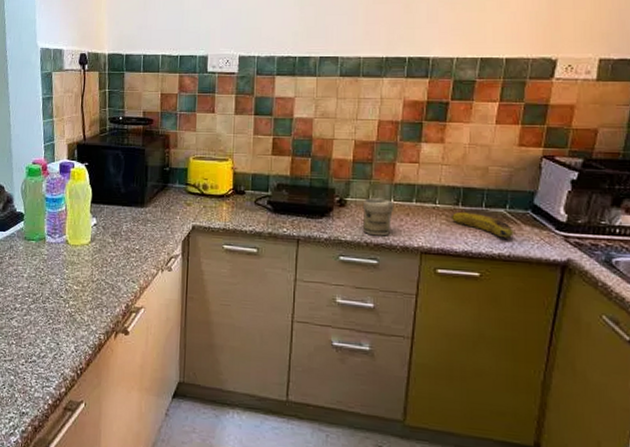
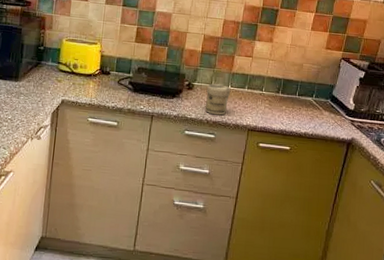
fruit: present [450,211,514,238] -> none [272,98,317,121]

